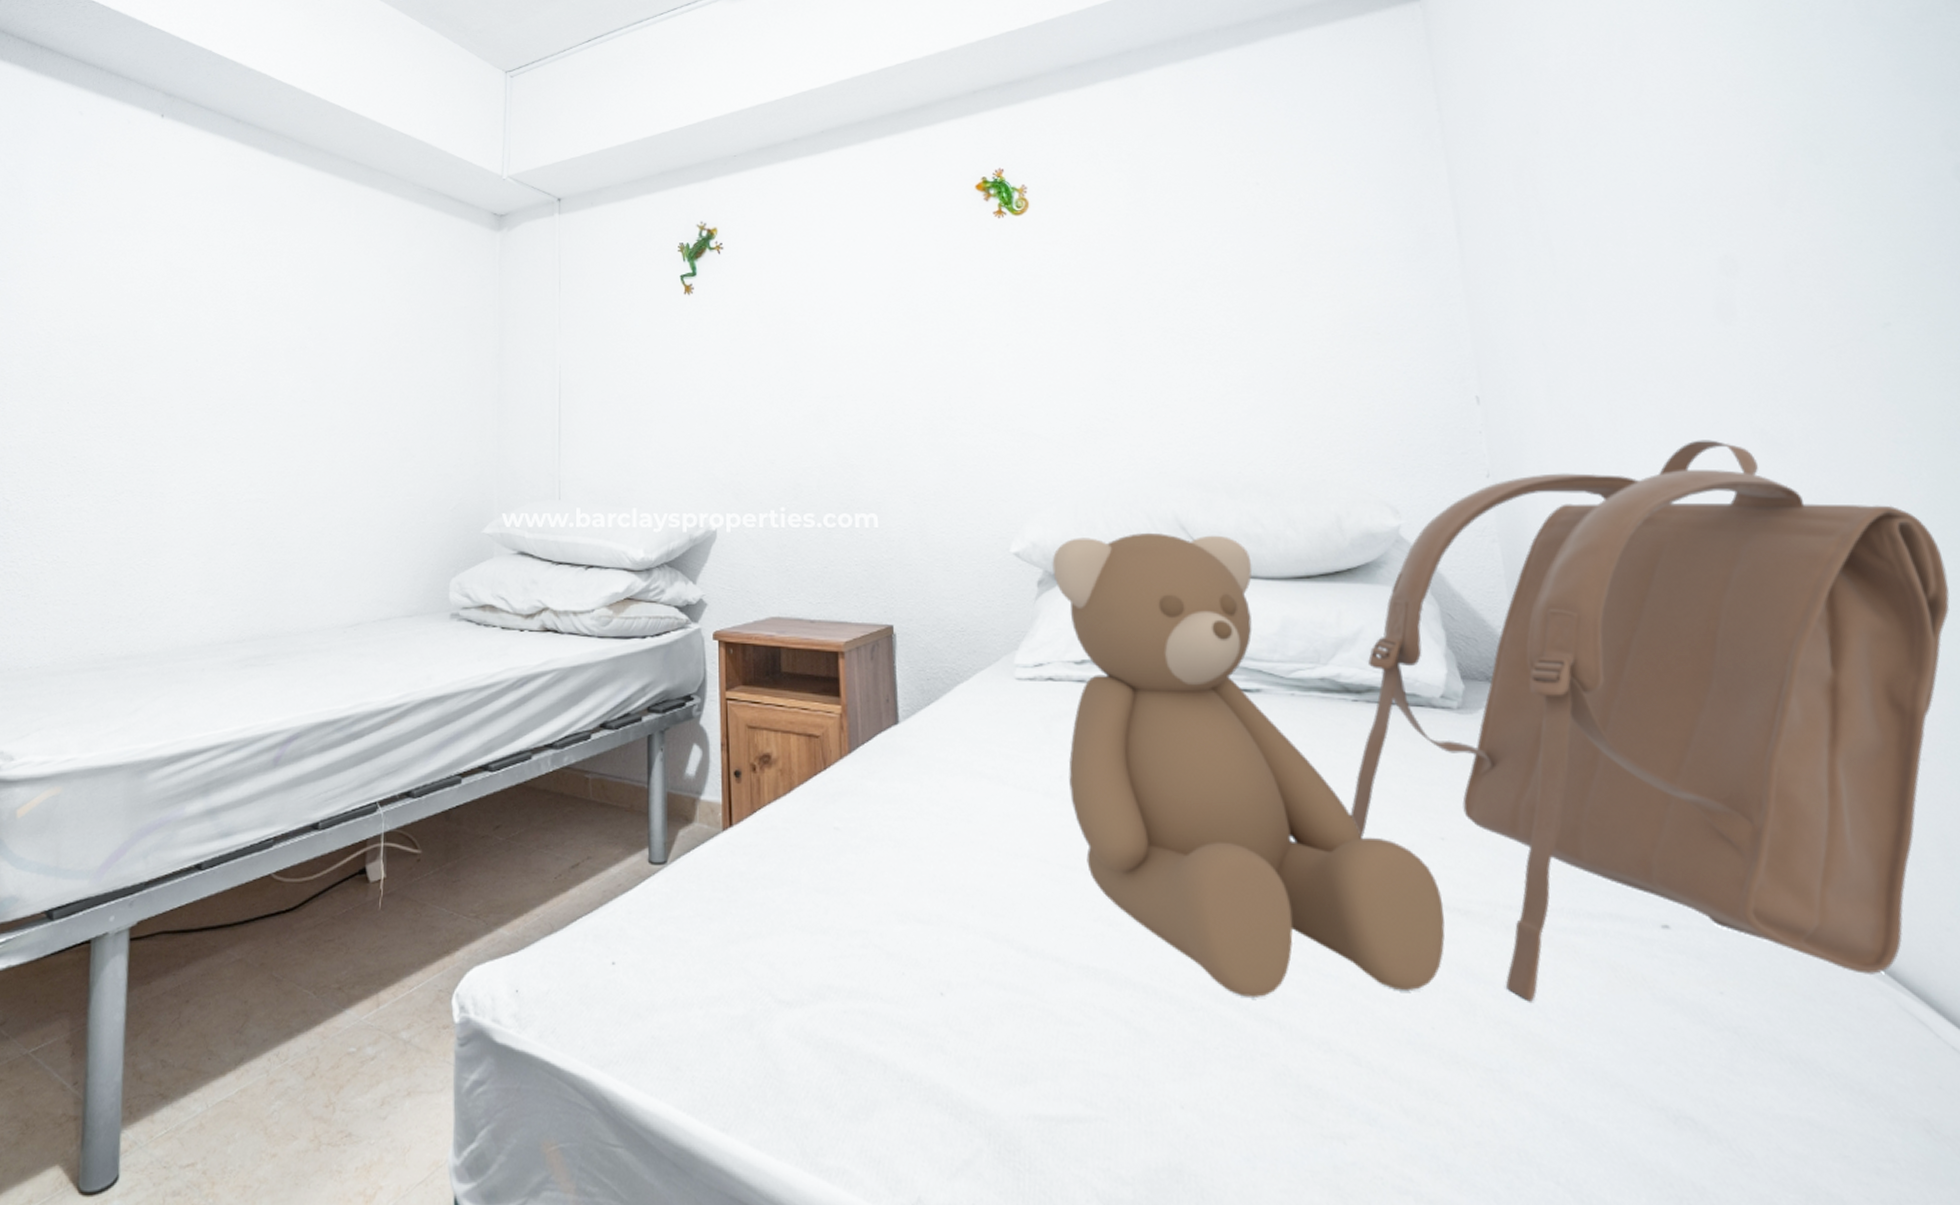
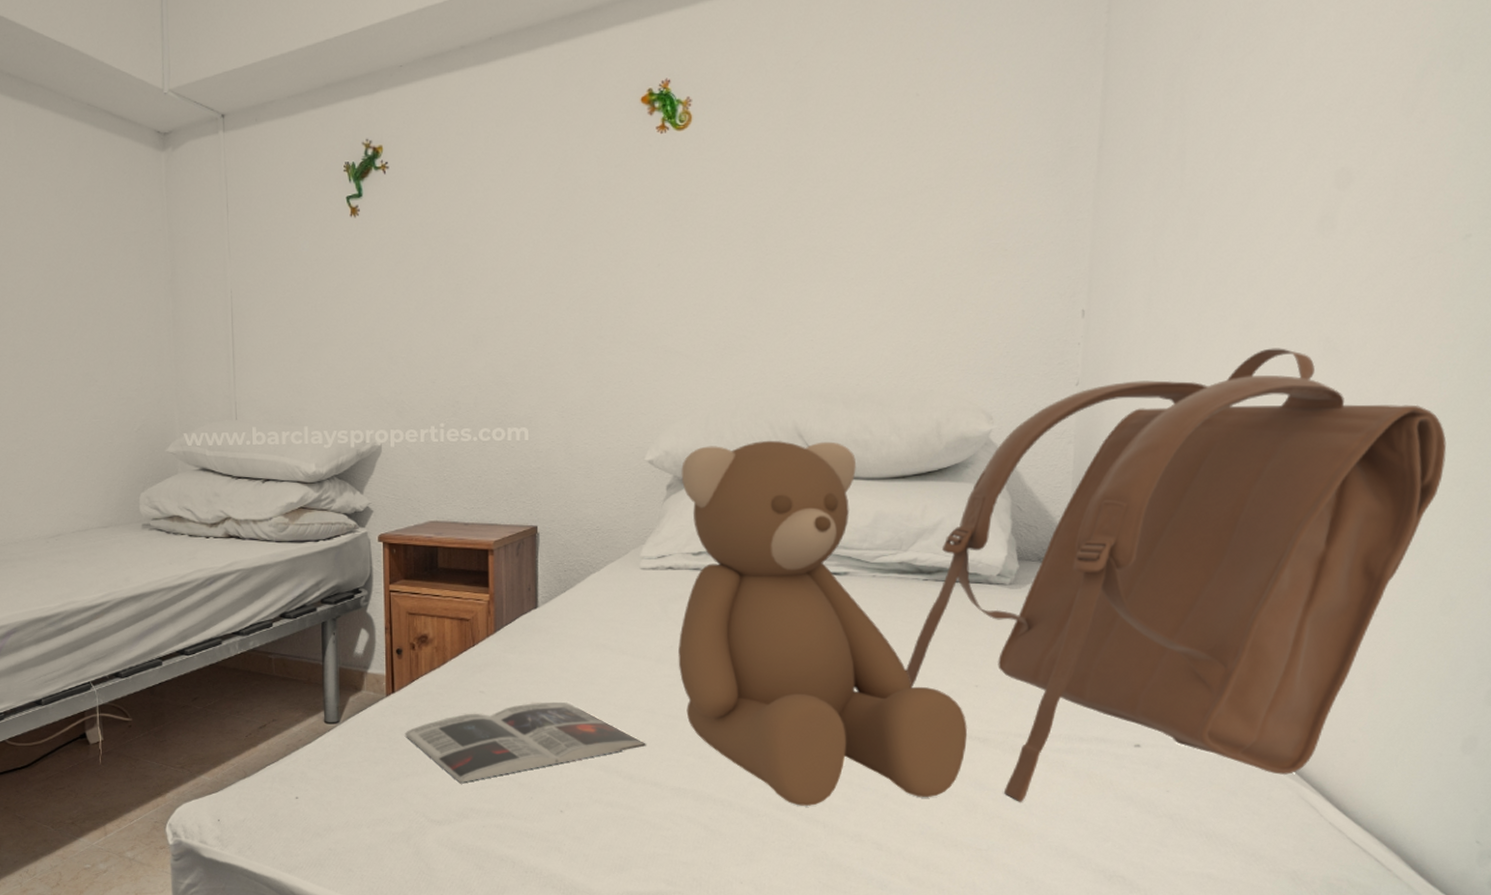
magazine: none [744,844,1041,950] -> present [404,701,646,783]

